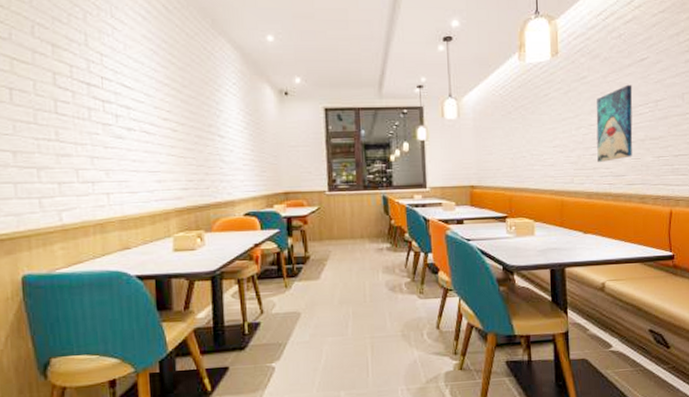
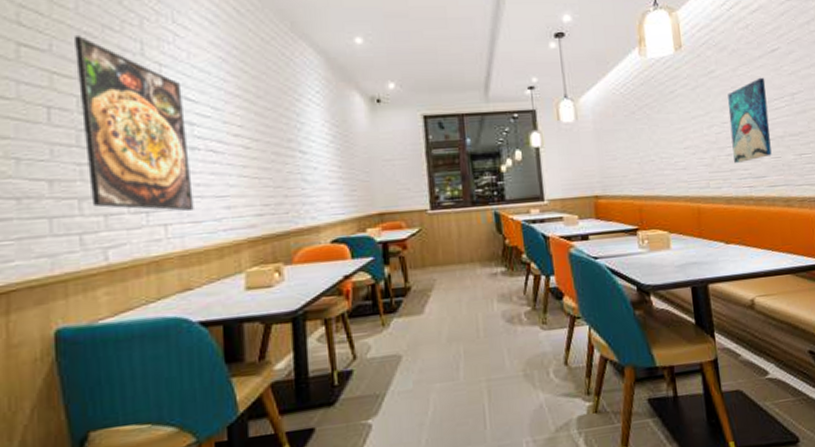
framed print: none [30,26,131,182] -> present [75,36,194,211]

